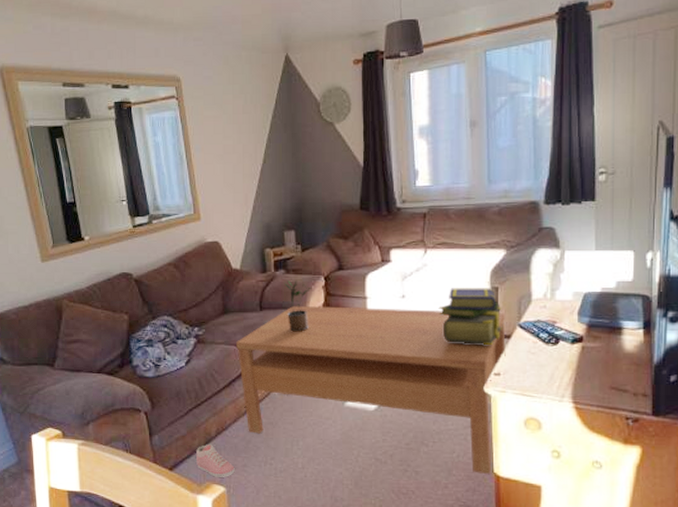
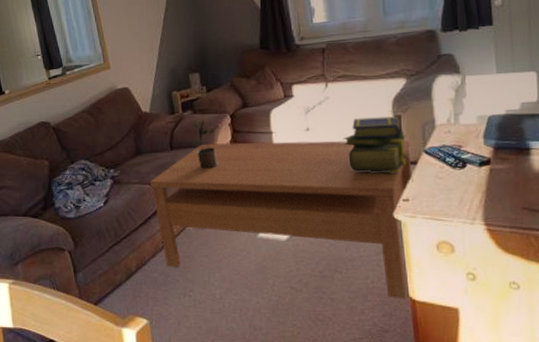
sneaker: present [196,443,235,477] -> none [119,278,156,310]

